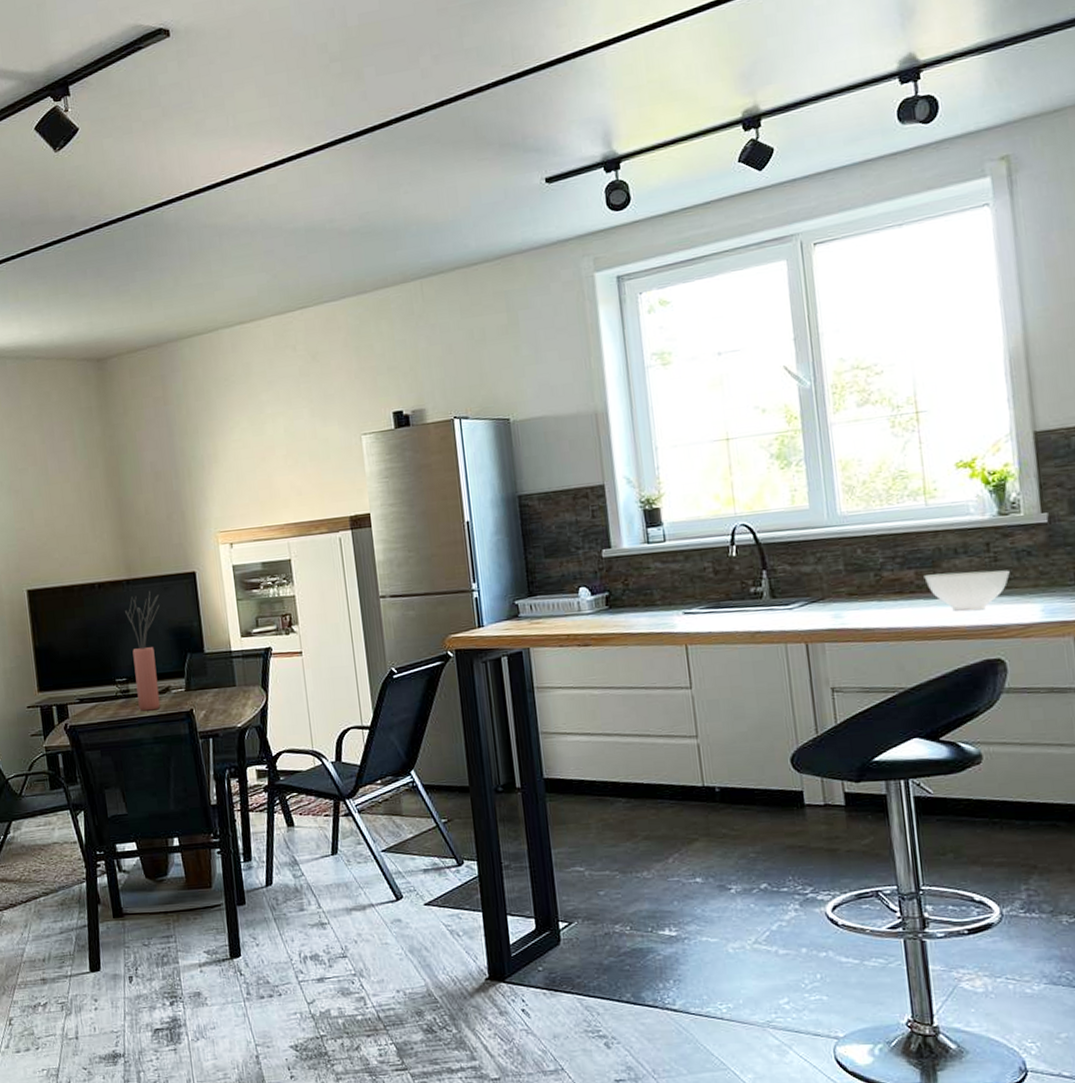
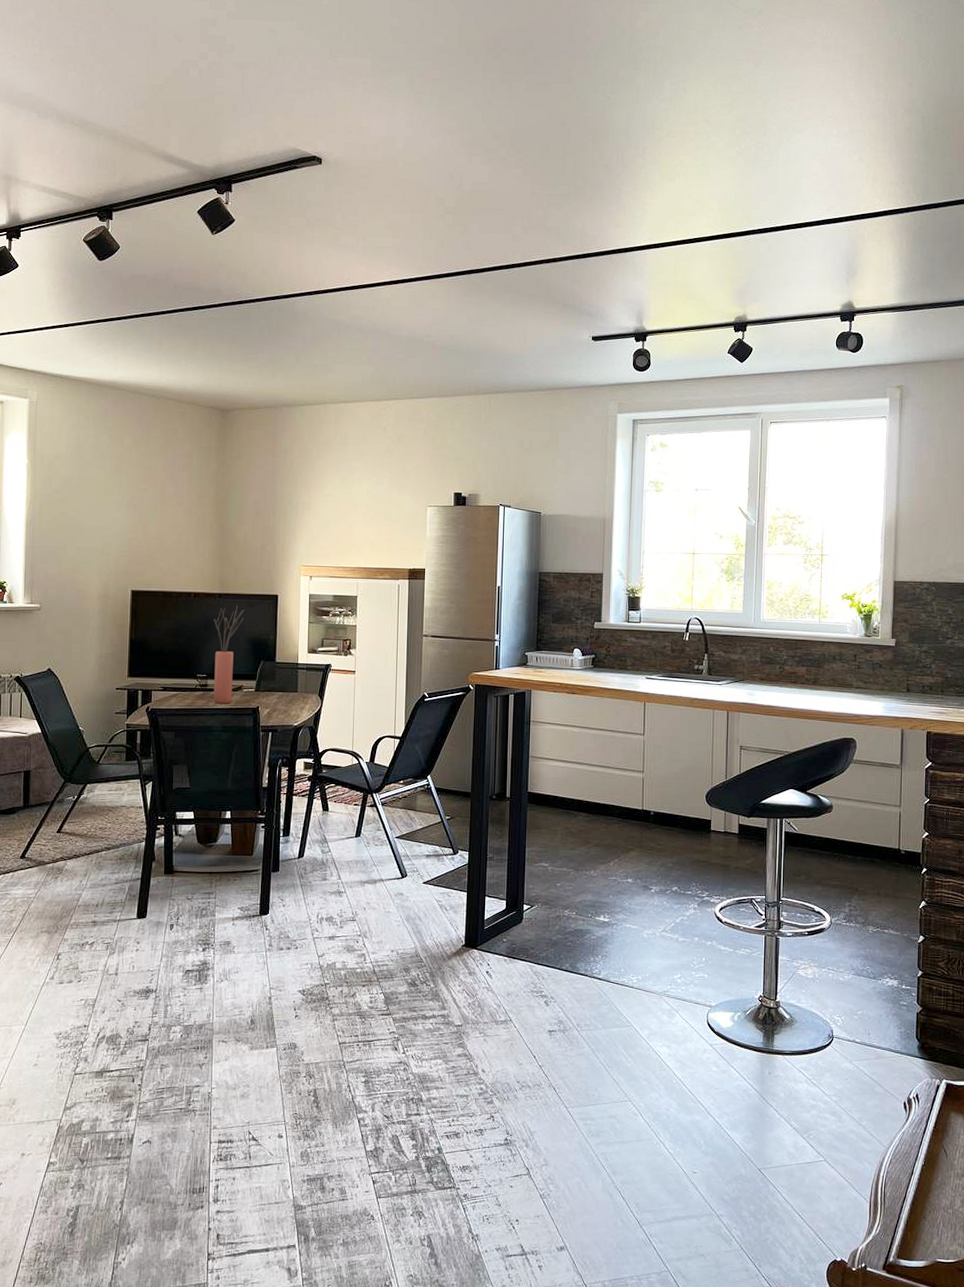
bowl: present [924,570,1011,612] -> none [811,672,868,702]

